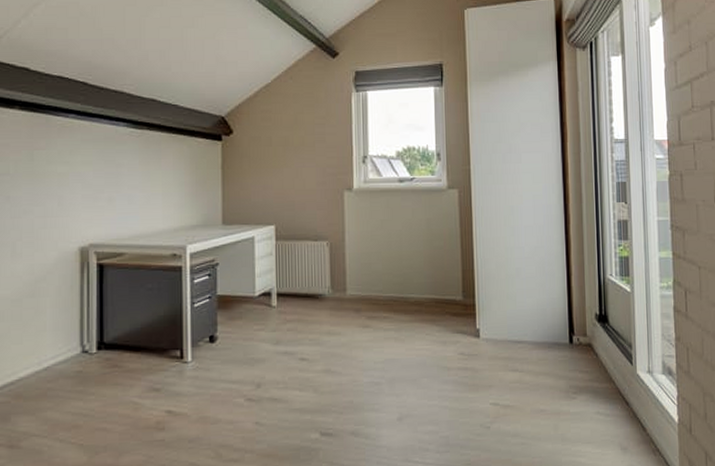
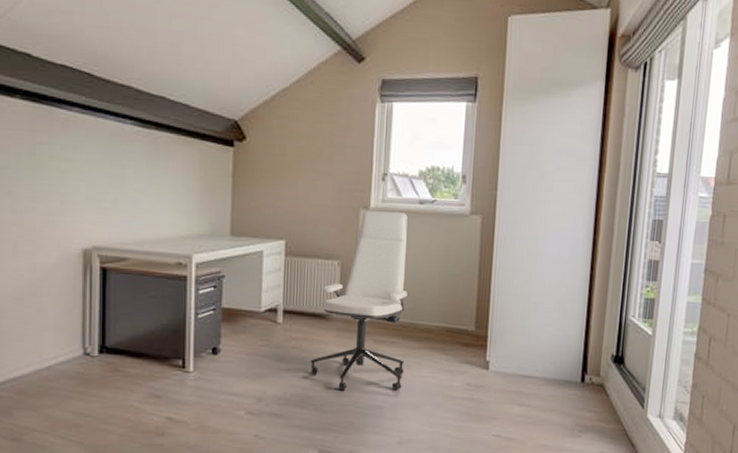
office chair: none [306,191,398,370] -> present [310,211,408,391]

